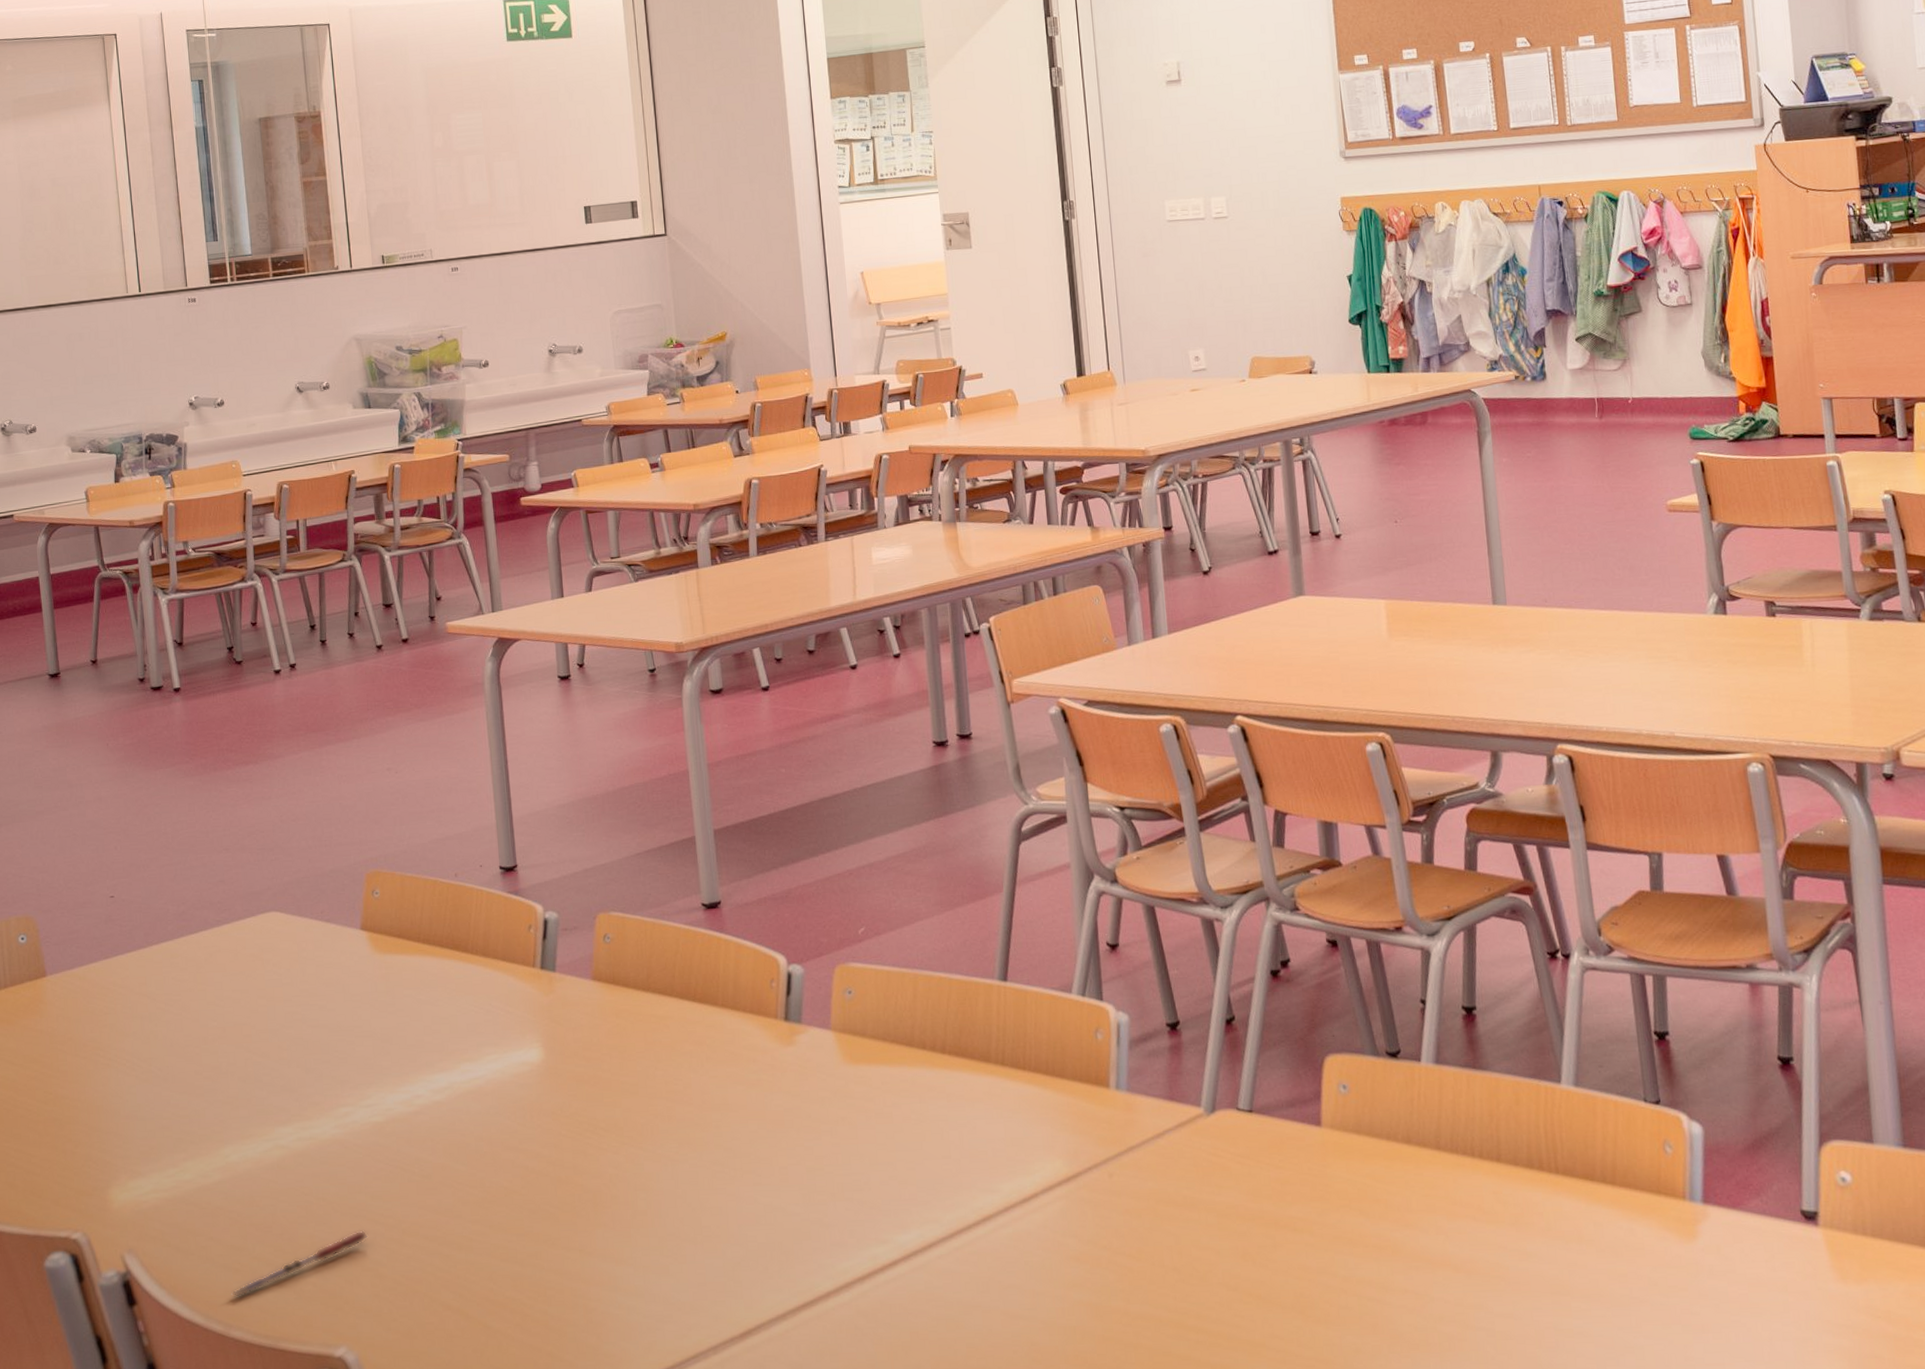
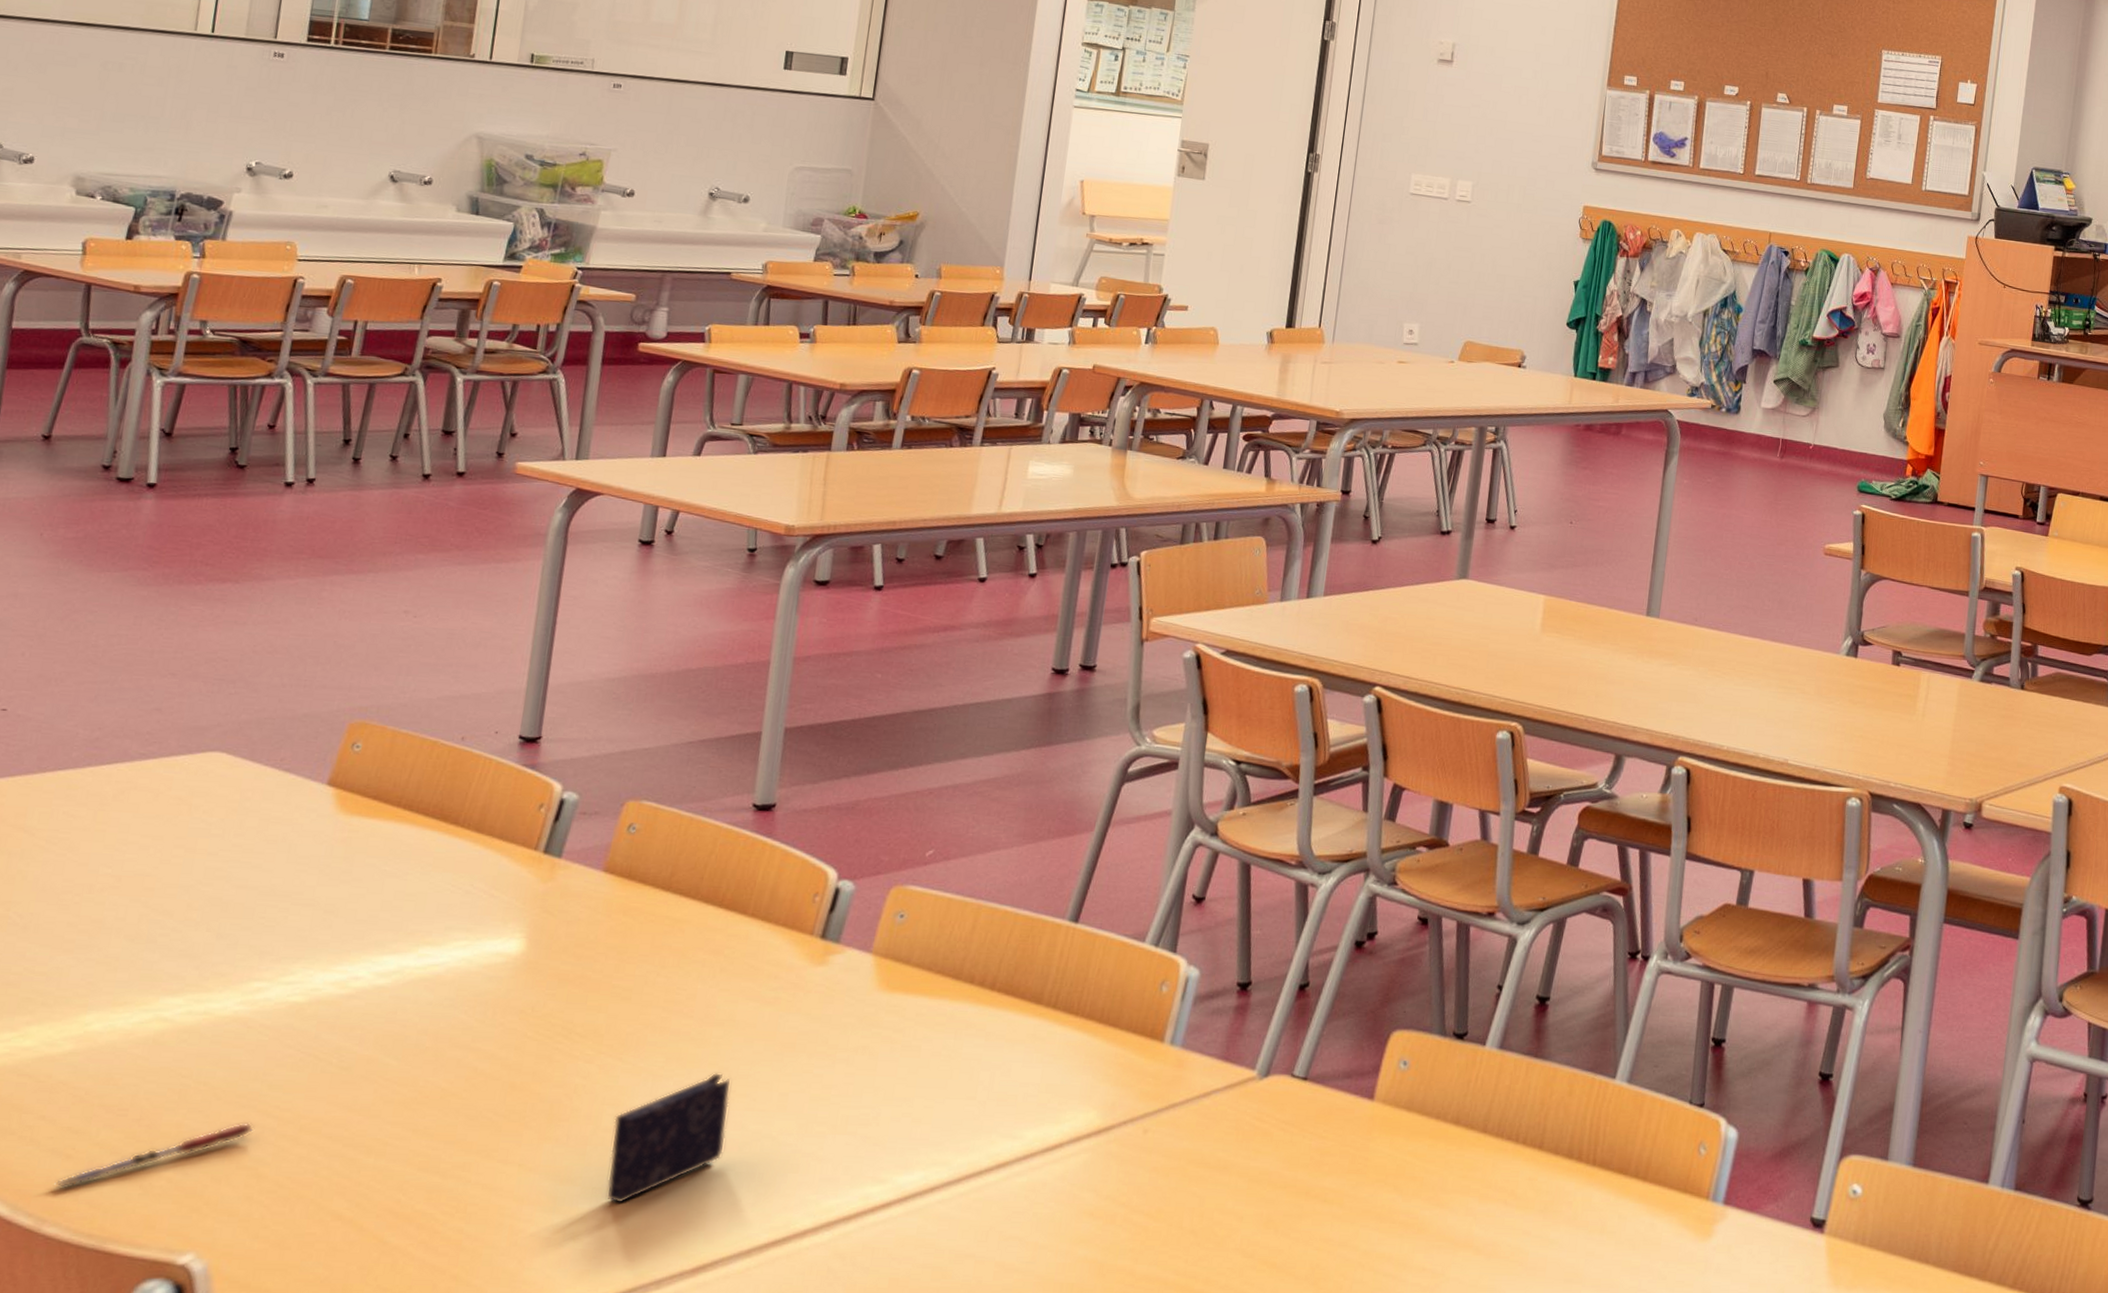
crayon box: none [648,1152,744,1279] -> present [606,1072,732,1203]

